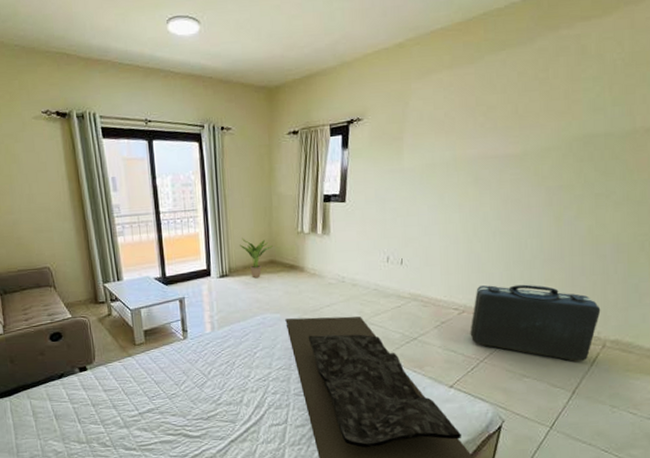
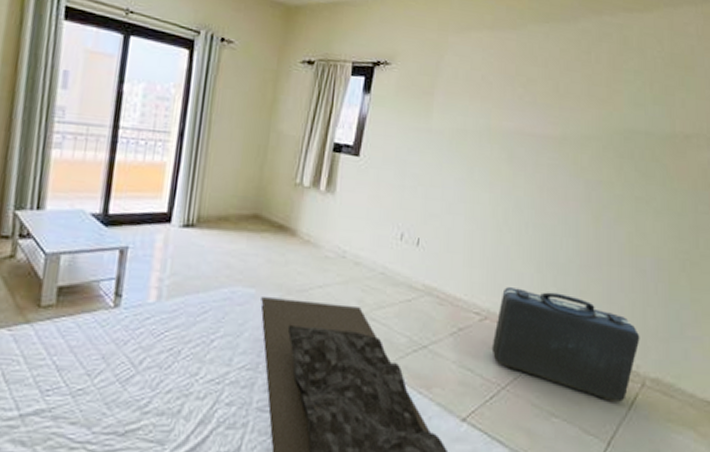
potted plant: present [240,238,273,278] -> none [218,179,261,236]

